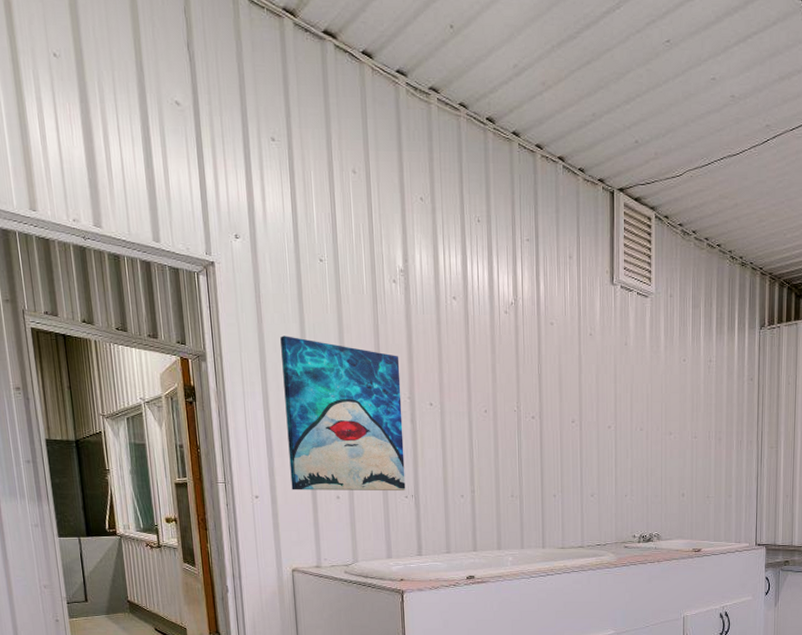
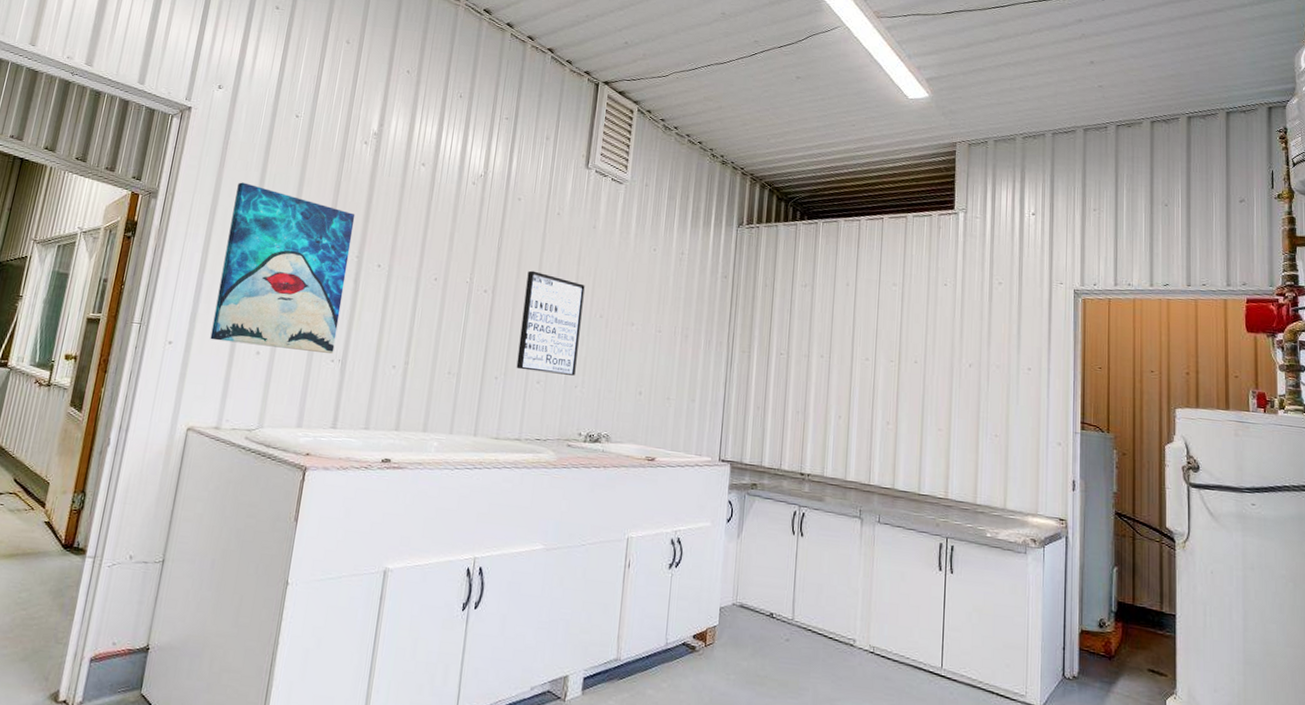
wall art: none [569,393,624,486] -> present [516,270,585,376]

